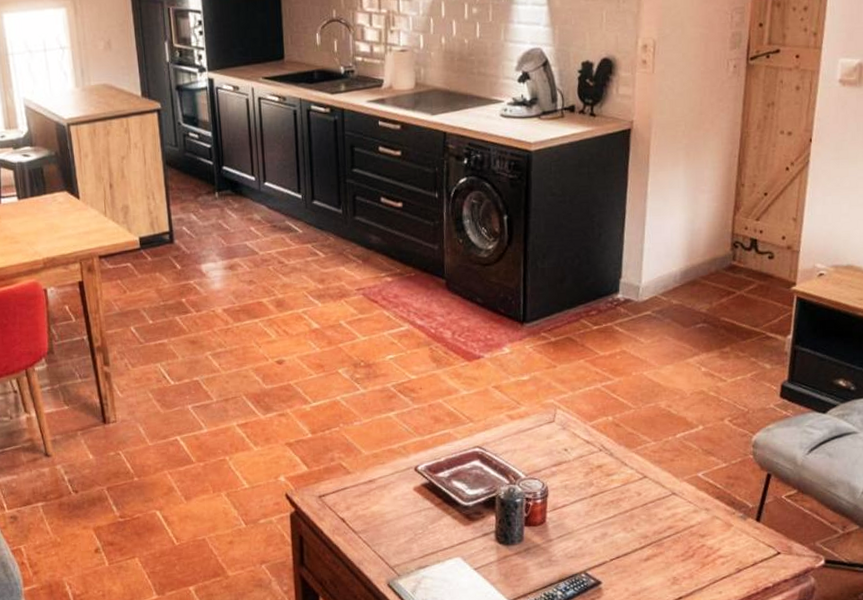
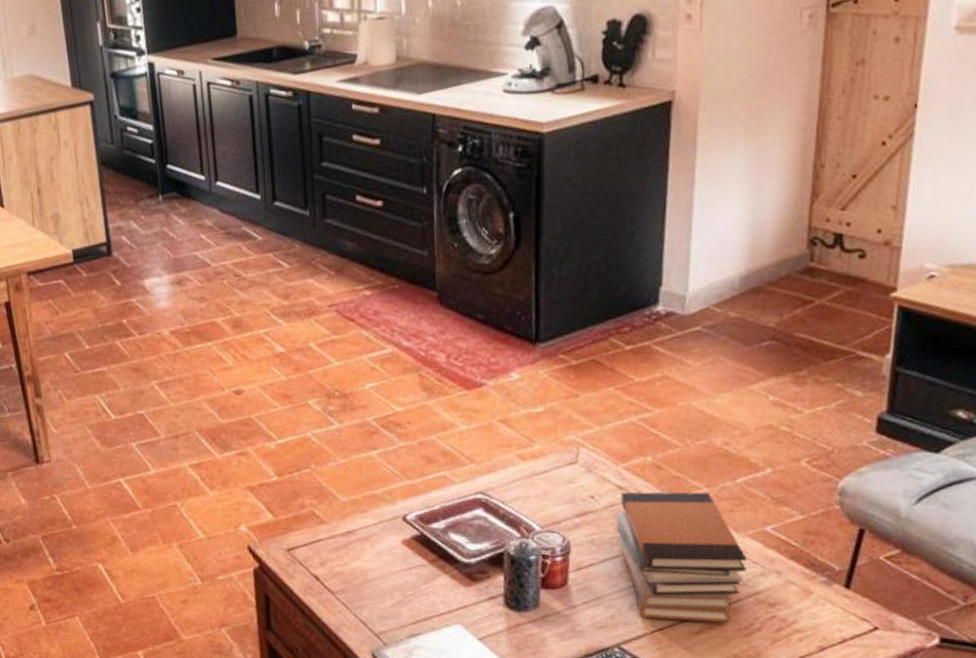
book stack: none [584,445,684,551] -> present [615,492,747,623]

